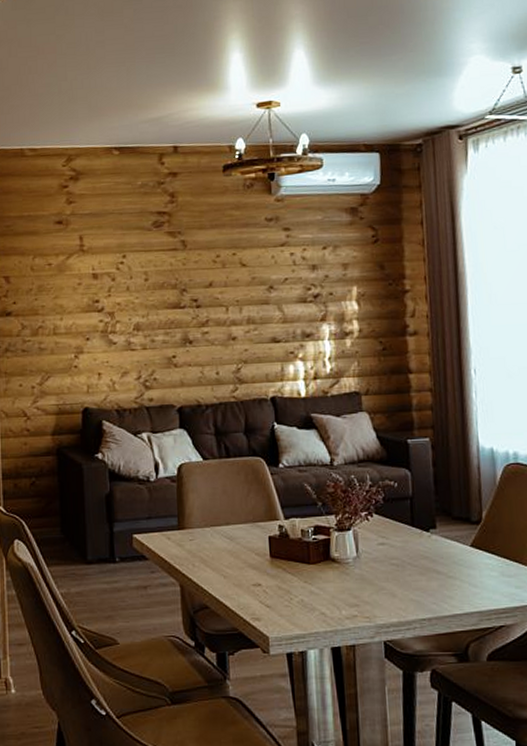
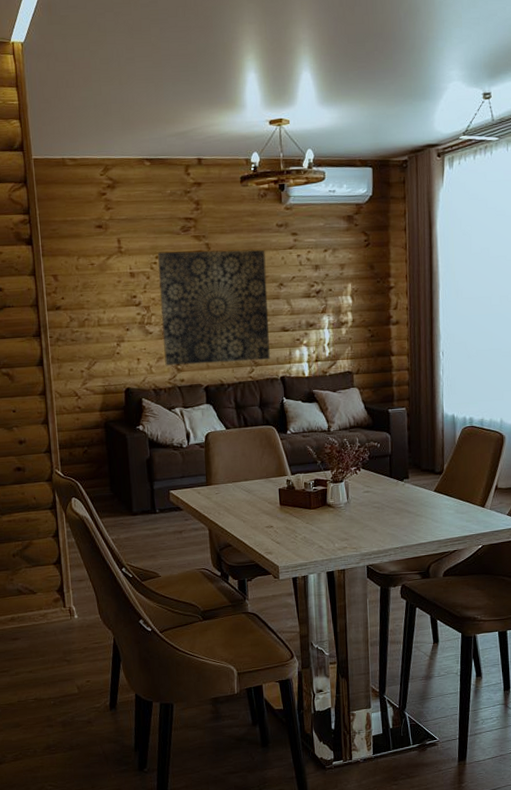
wall art: none [124,247,259,383] -> present [157,249,271,366]

